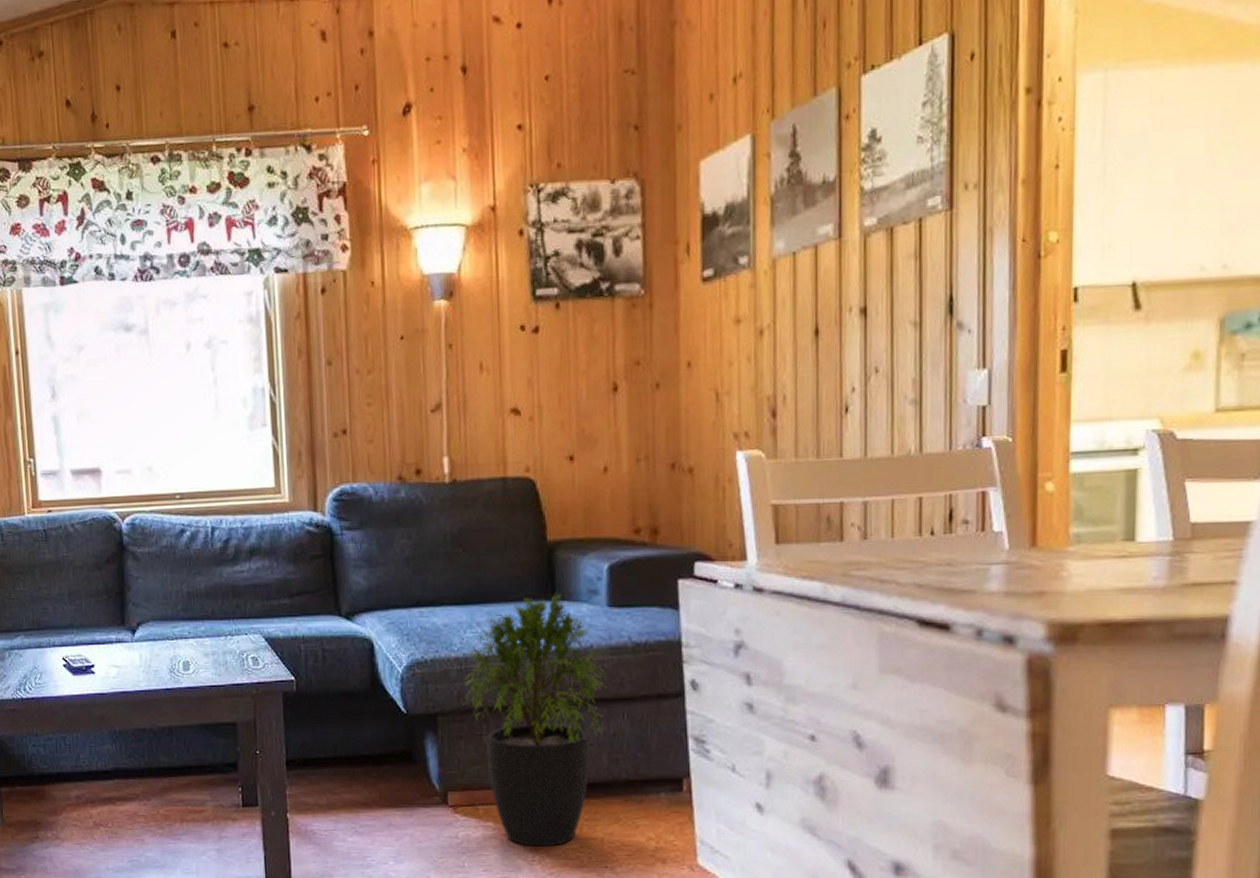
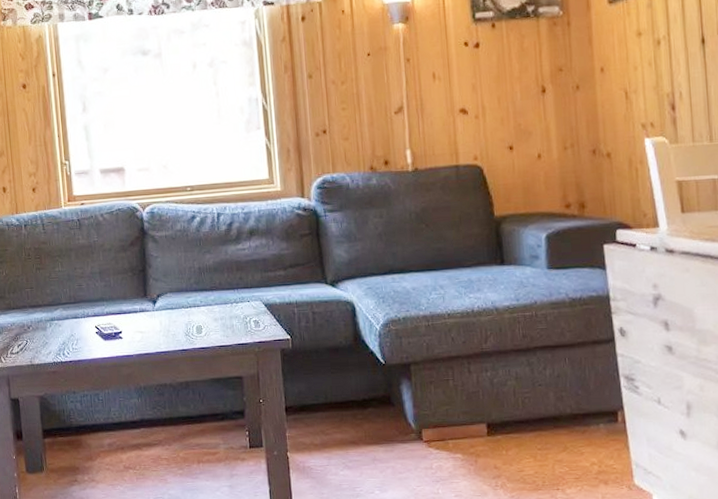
potted plant: present [463,592,608,847] -> none [431,258,551,474]

